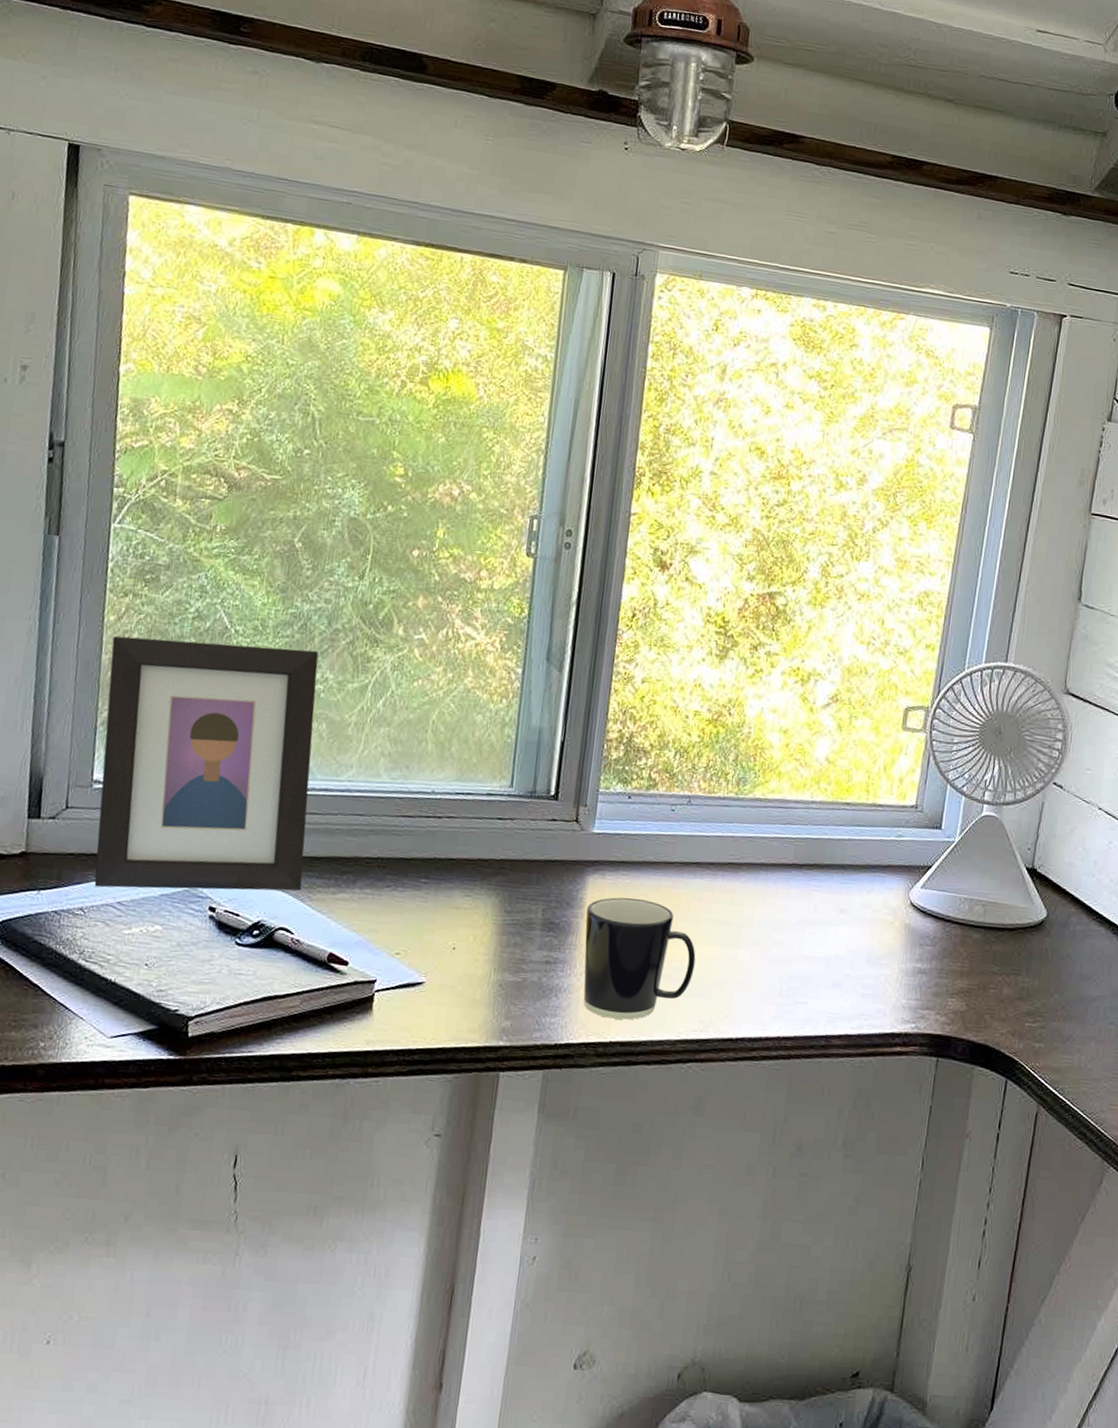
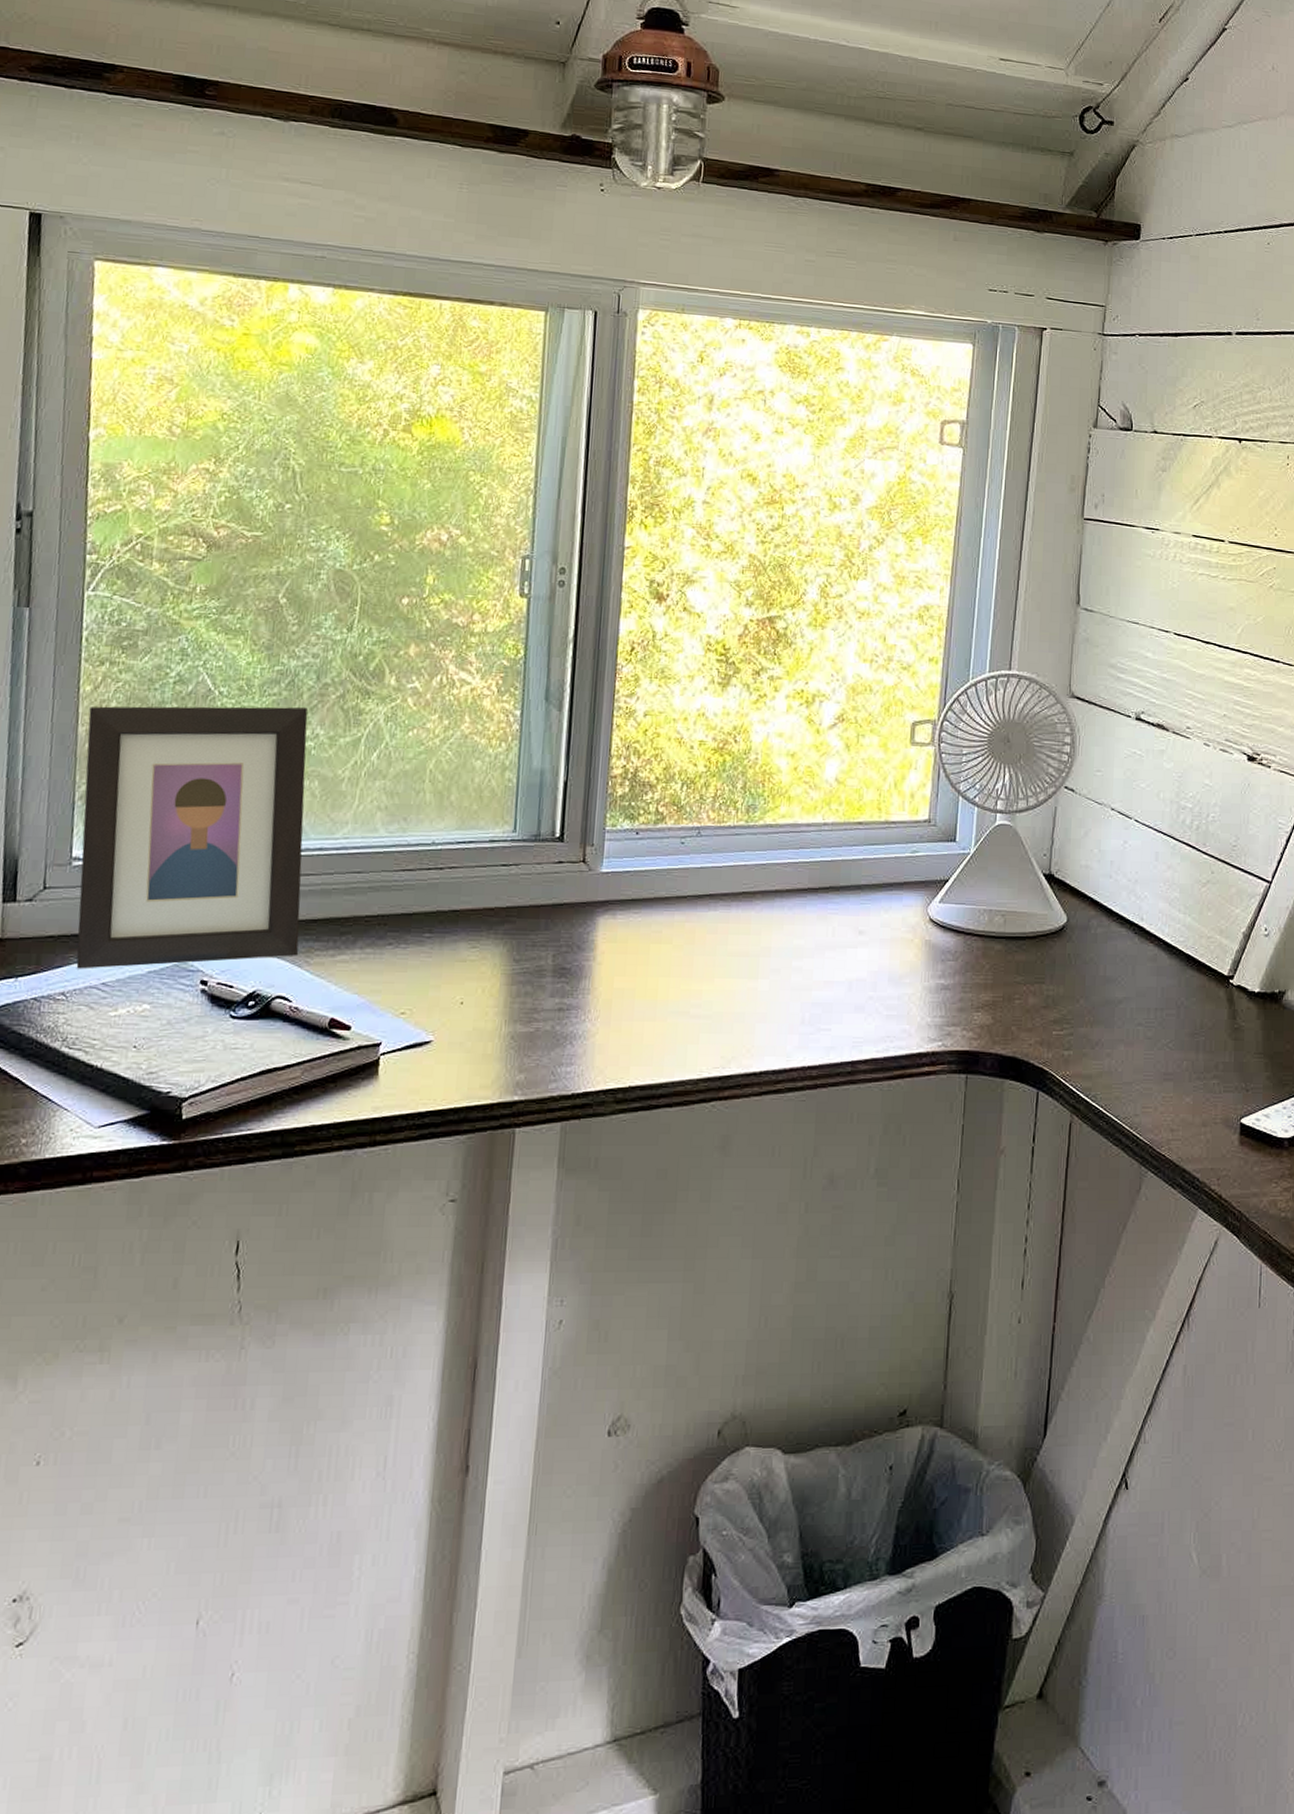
mug: present [583,897,696,1020] -> none [598,936,714,1062]

